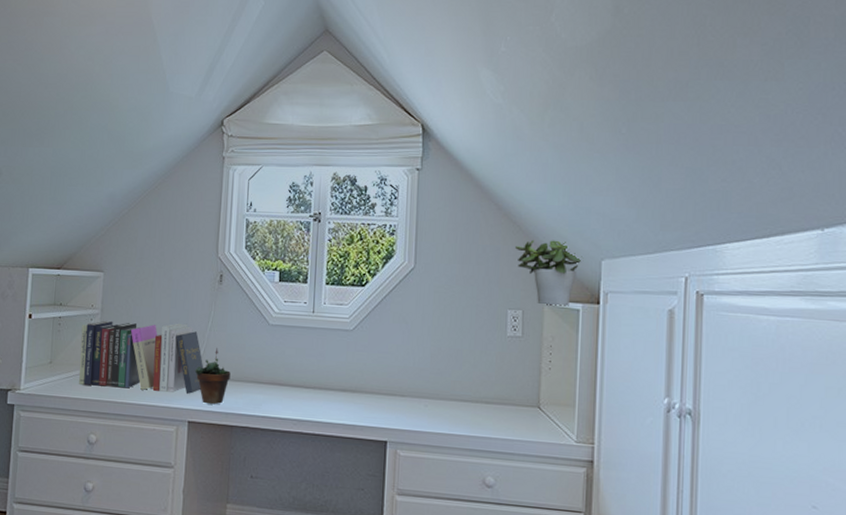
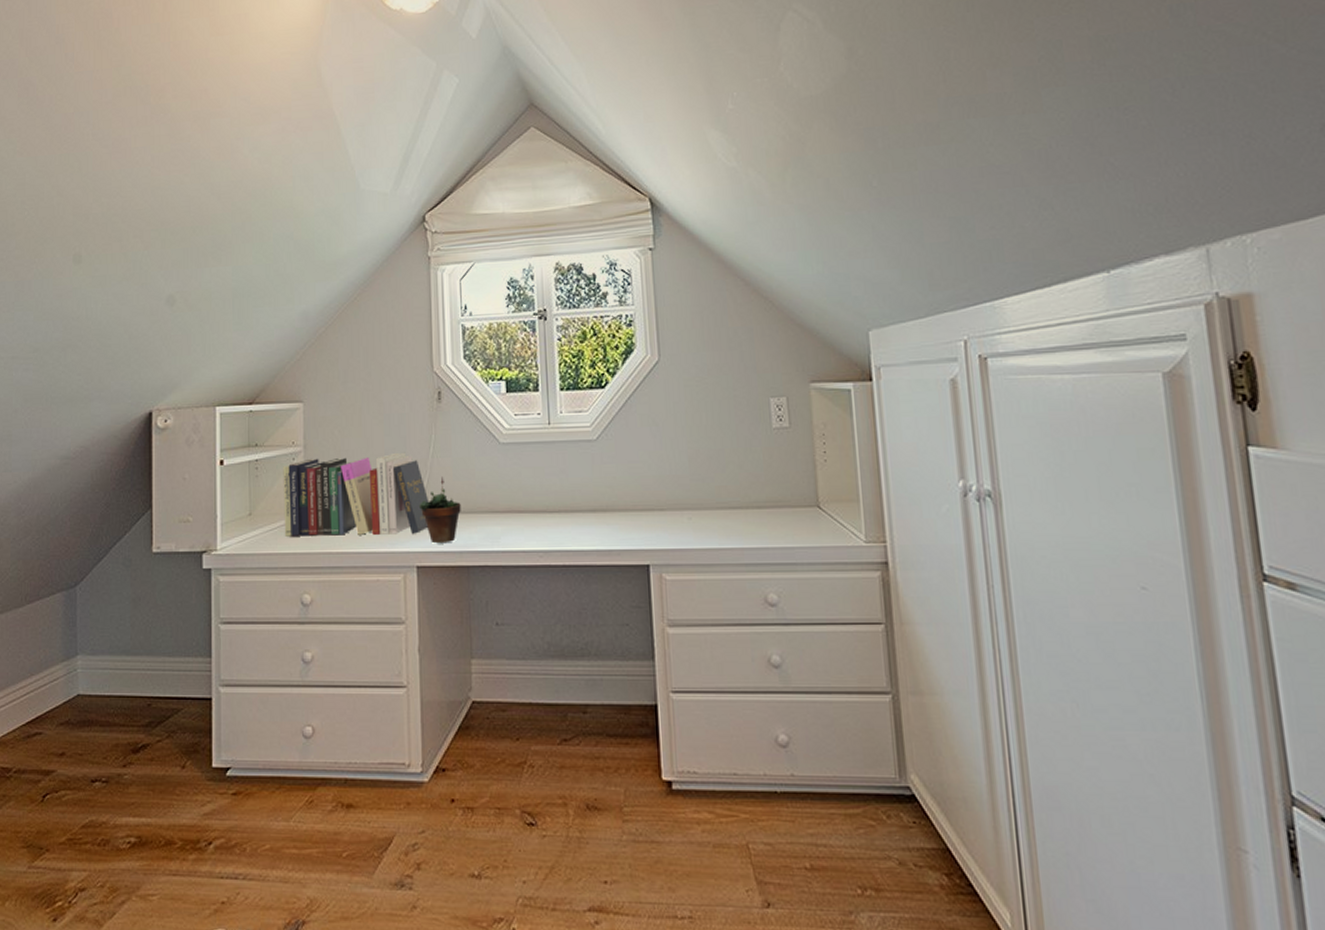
potted plant: present [516,240,584,306] -> none [770,313,849,387]

